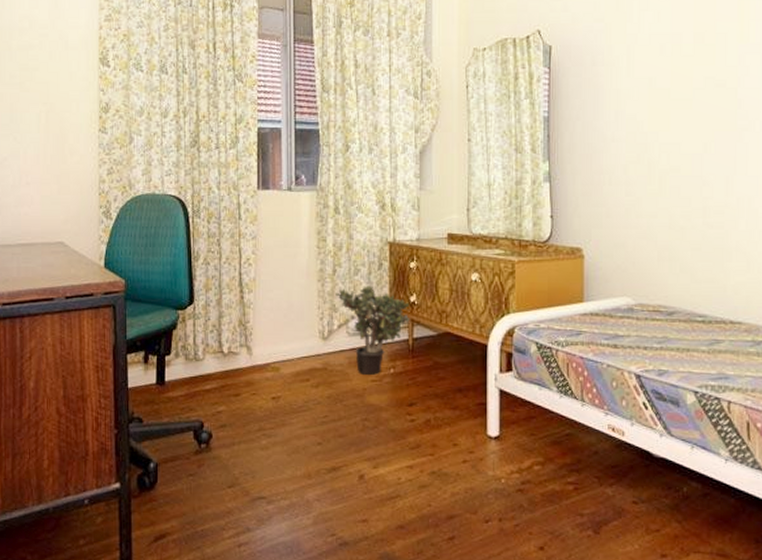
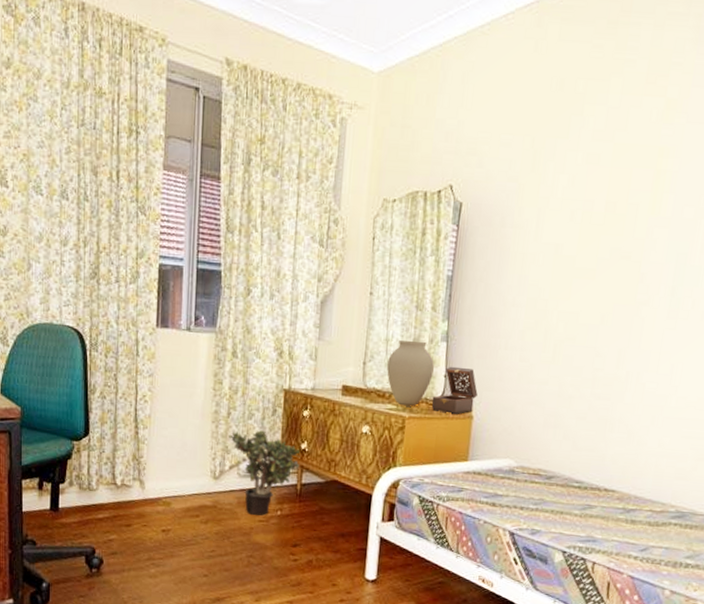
vase: none [492,184,539,250] -> present [387,341,434,407]
jewelry box: none [540,206,586,254] -> present [431,366,478,414]

